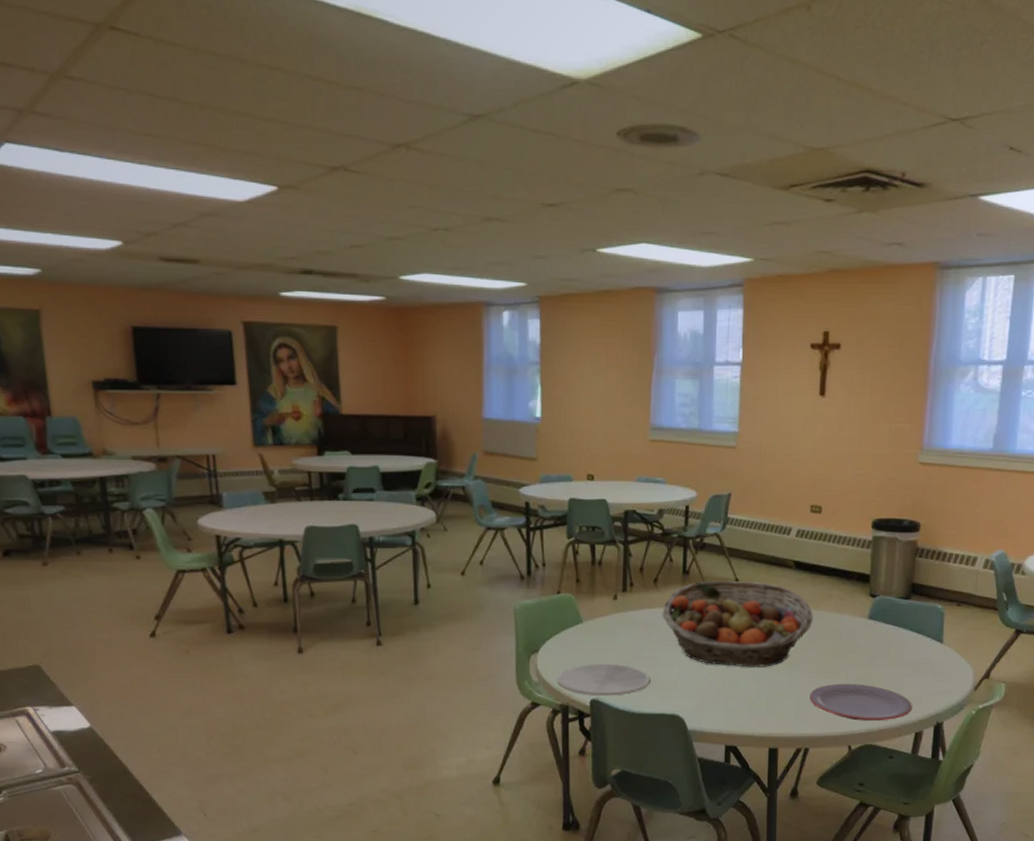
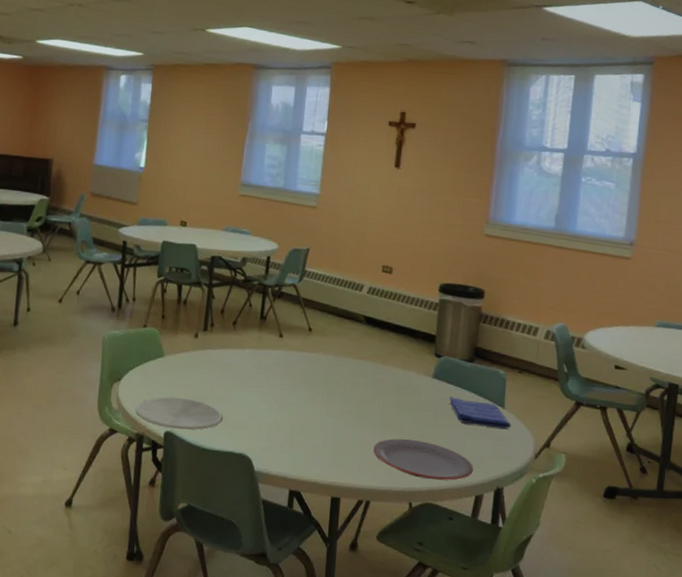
fruit basket: present [662,580,813,667] -> none [238,327,380,416]
dish towel: none [886,636,950,663] -> present [449,396,512,429]

